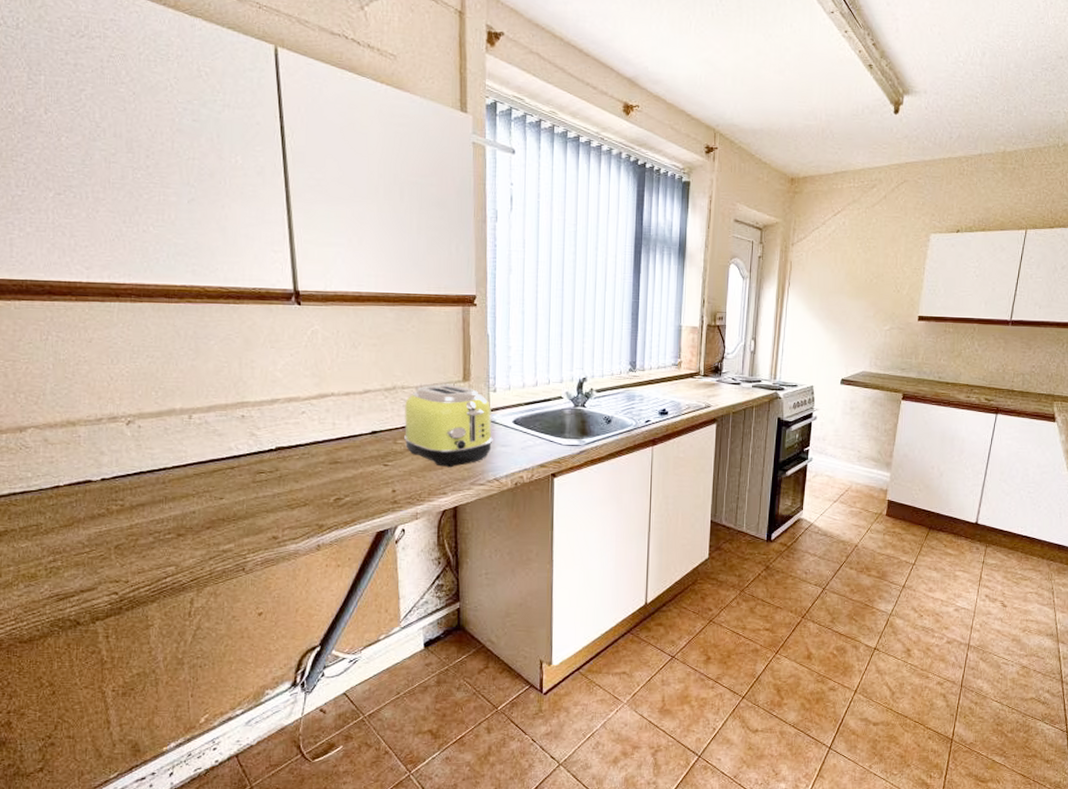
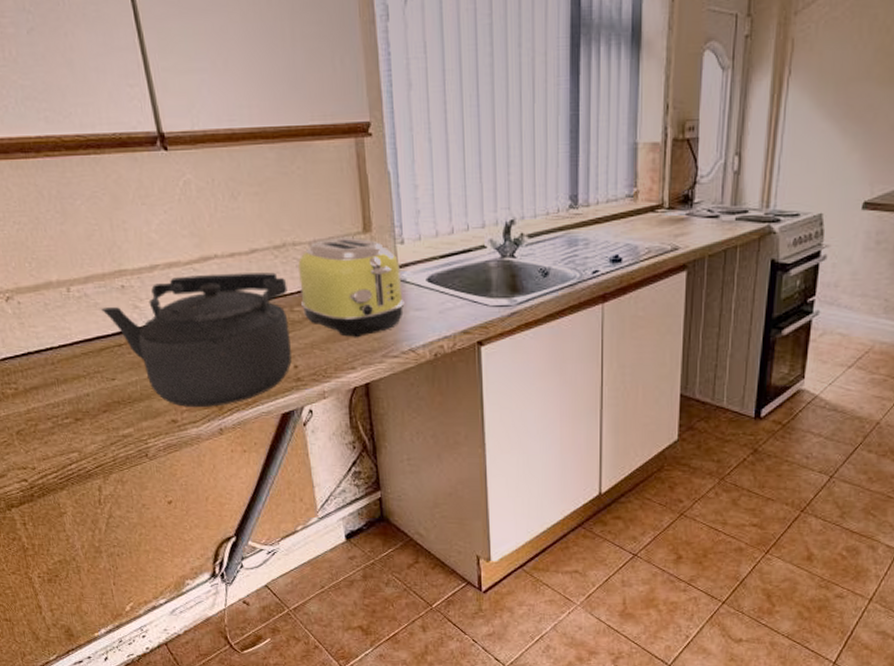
kettle: none [219,409,393,525] -> present [101,272,292,407]

